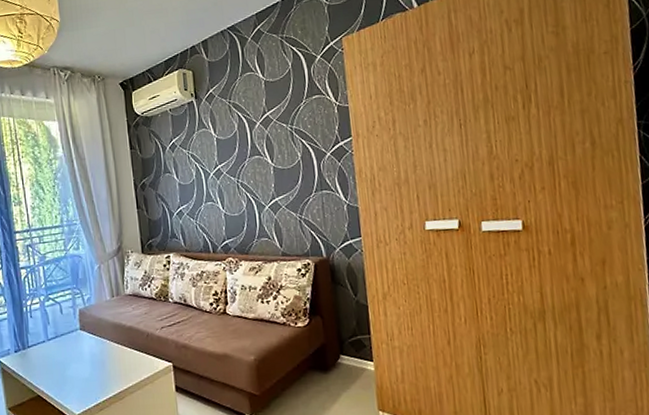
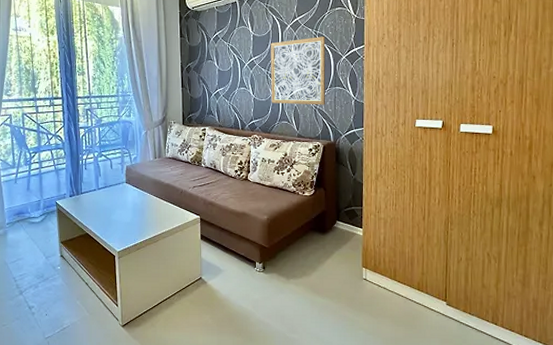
wall art: none [238,131,312,218] -> present [271,36,326,105]

